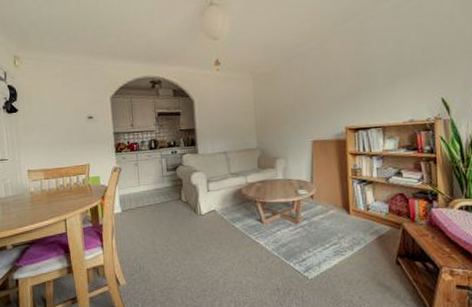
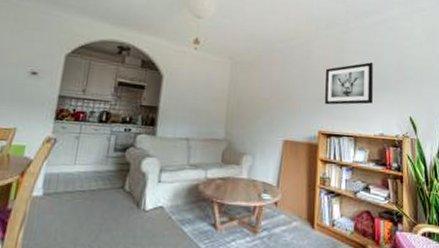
wall art: none [346,49,400,101] -> present [324,62,373,105]

